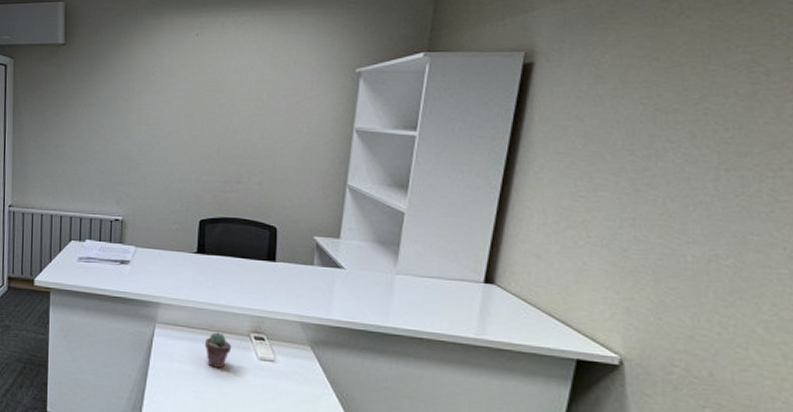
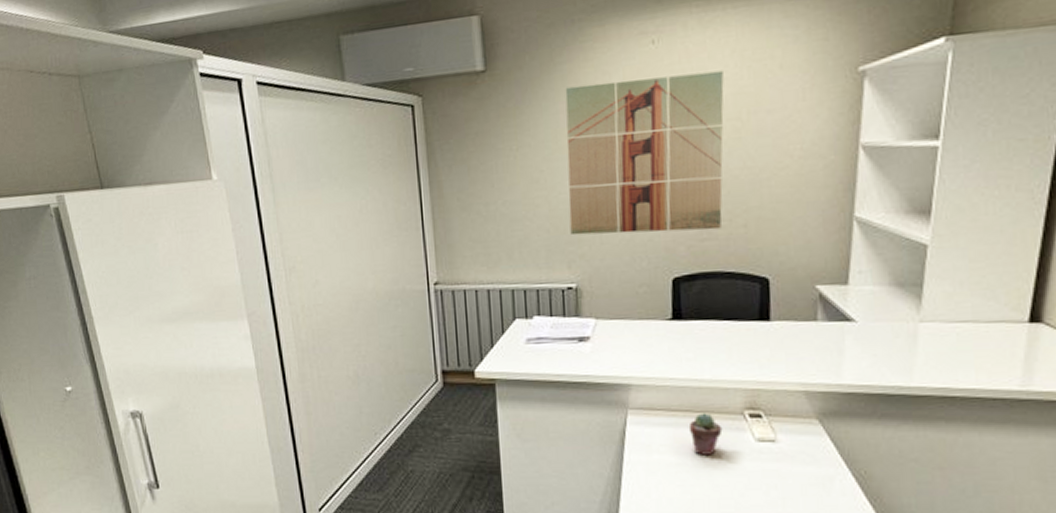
wall art: none [121,61,250,184] -> present [565,70,724,236]

